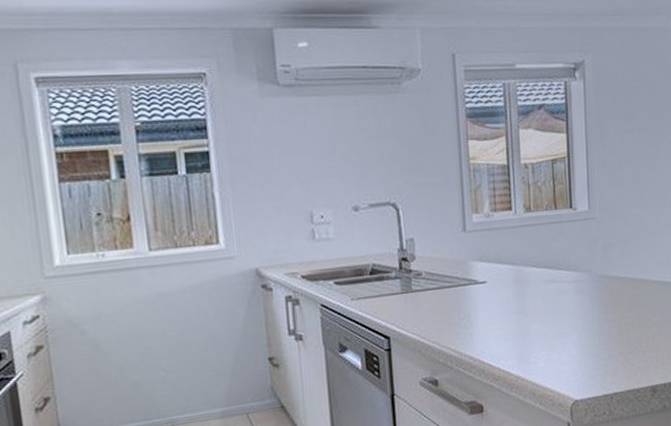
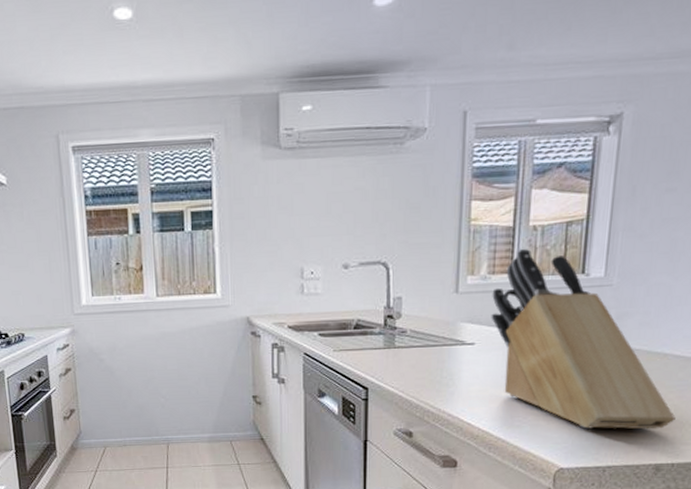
knife block: none [496,185,661,358] -> present [491,248,676,430]

